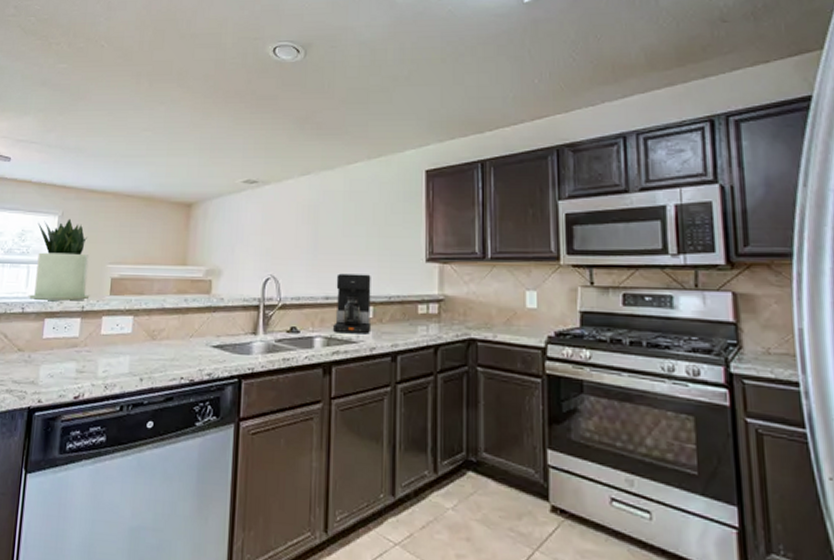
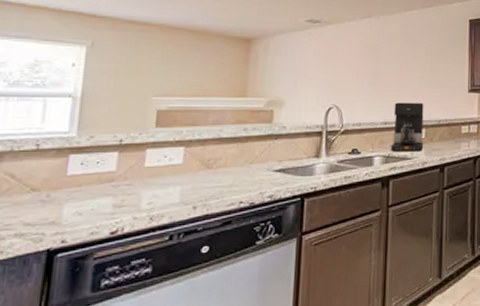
planter: present [28,218,90,302] -> none [44,49,130,136]

